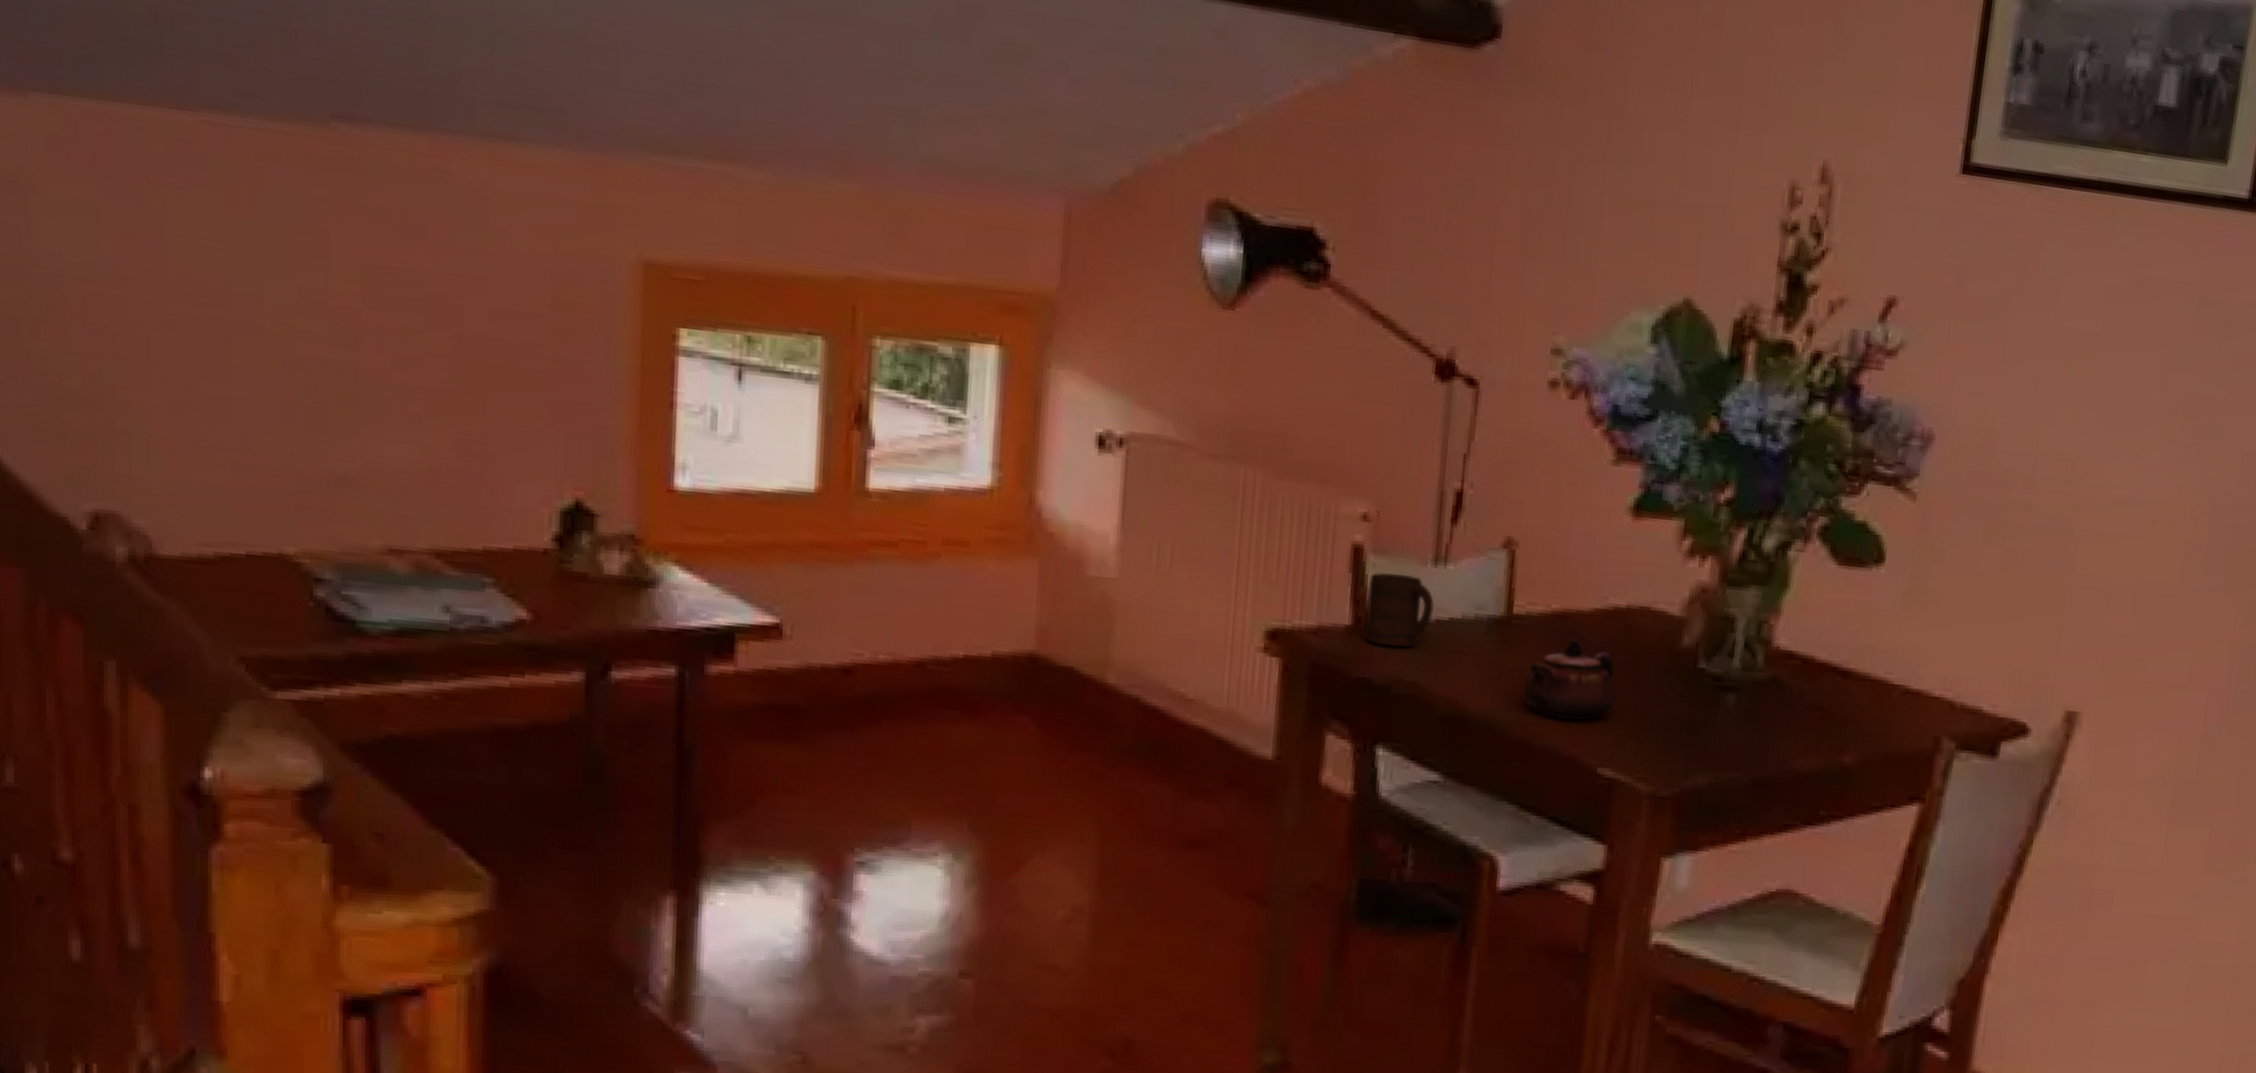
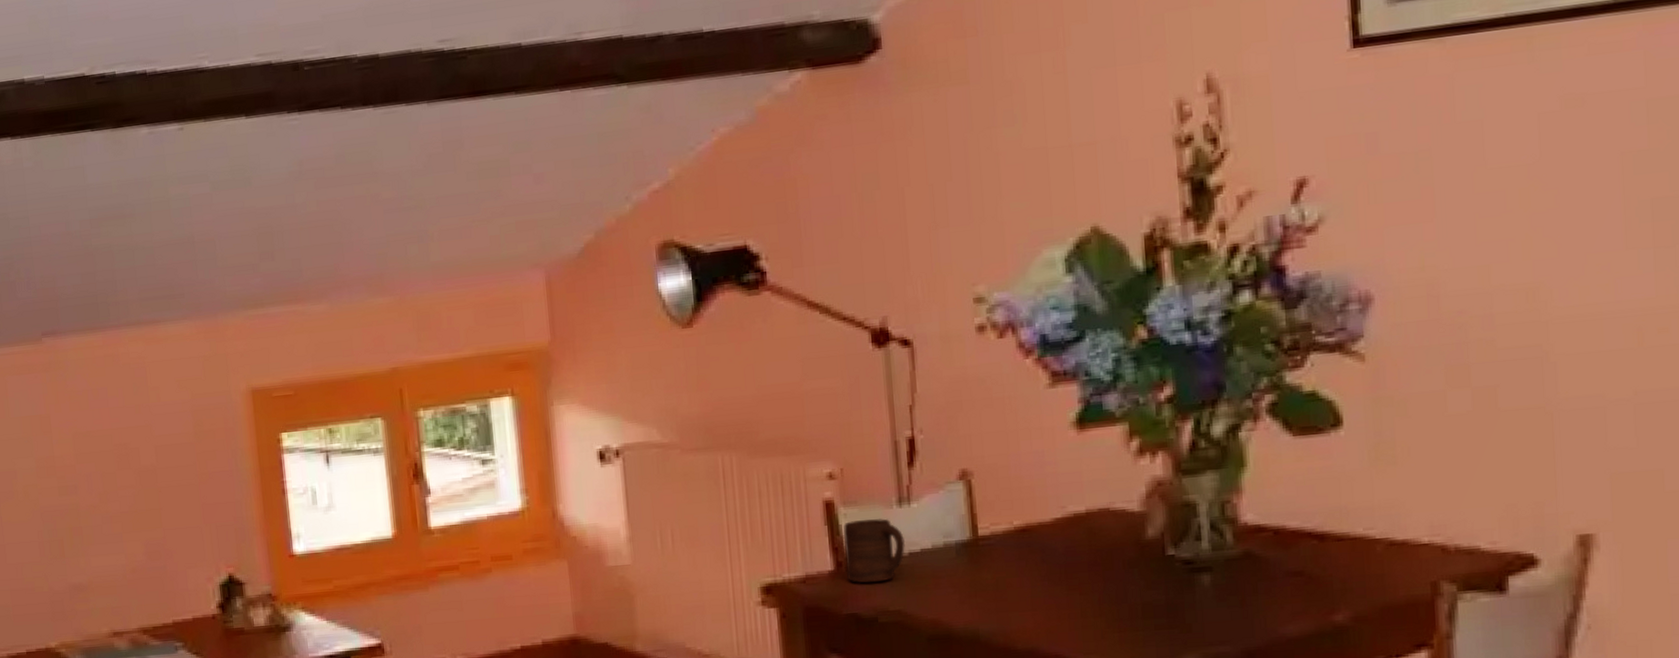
teapot: present [1523,638,1615,721] -> none [1000,548,1089,622]

